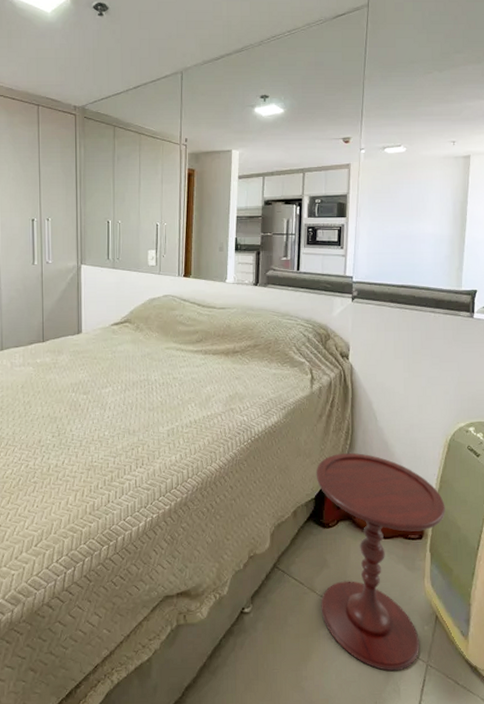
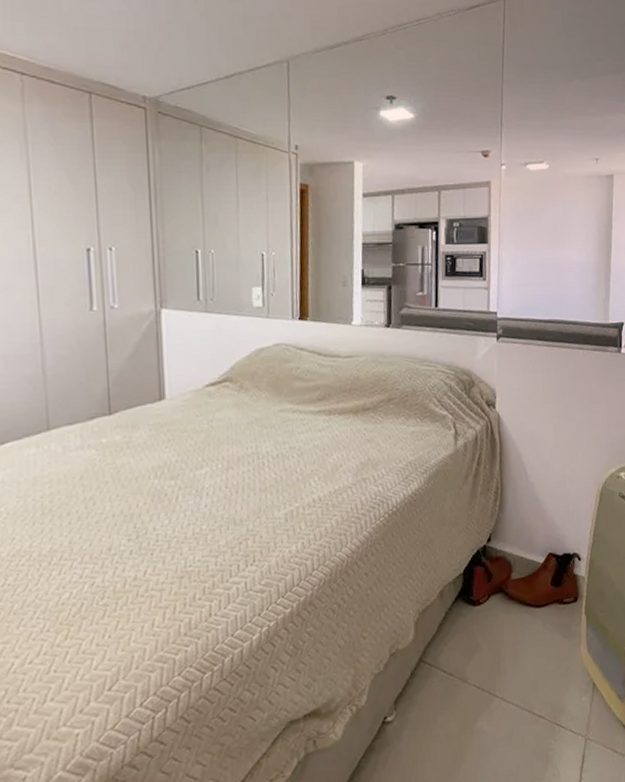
side table: present [316,452,445,672] -> none [463,514,600,755]

